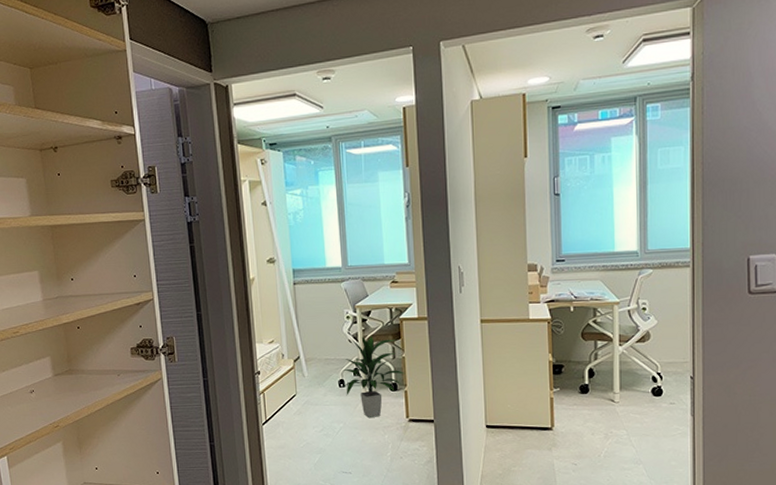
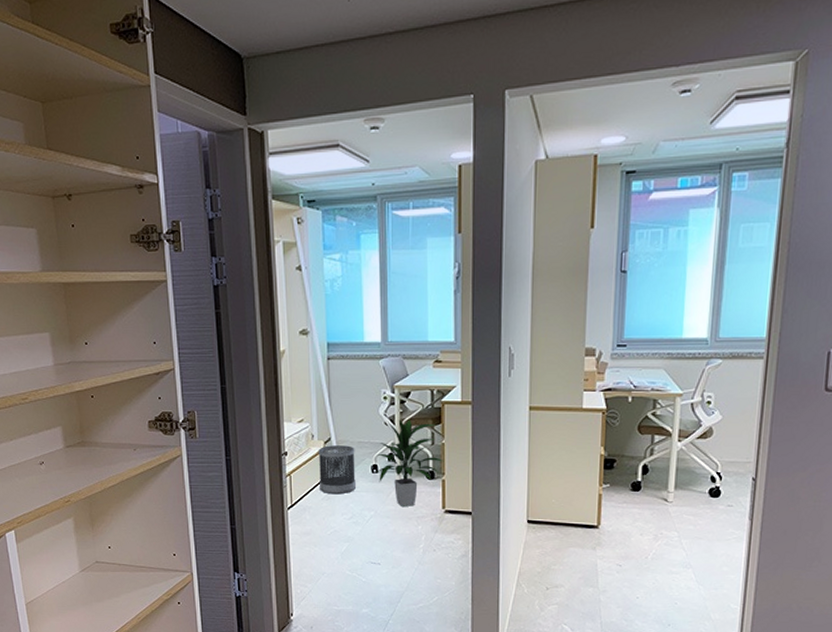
wastebasket: none [288,362,325,409] -> present [318,445,356,495]

